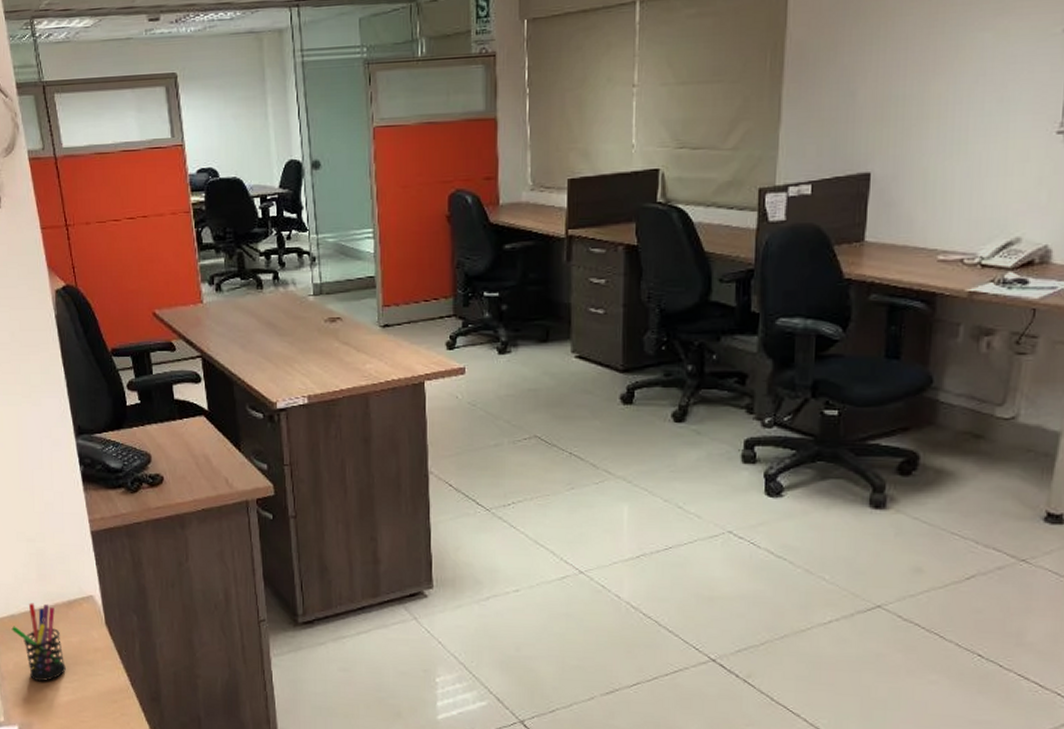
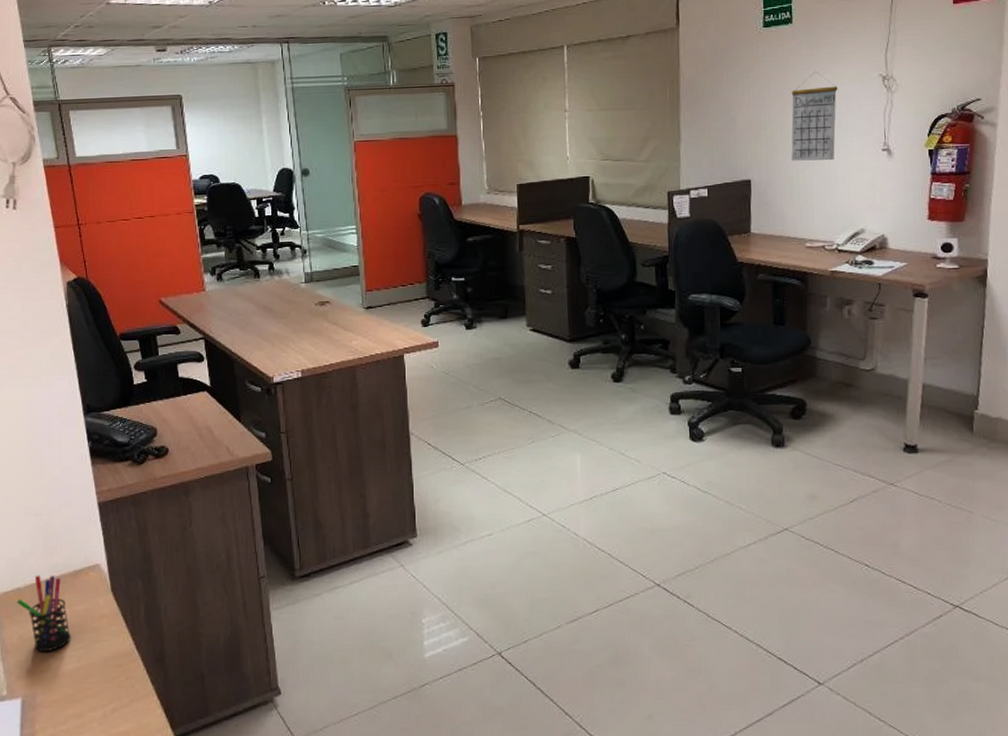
calendar: none [928,27,1003,148] -> present [791,72,838,161]

